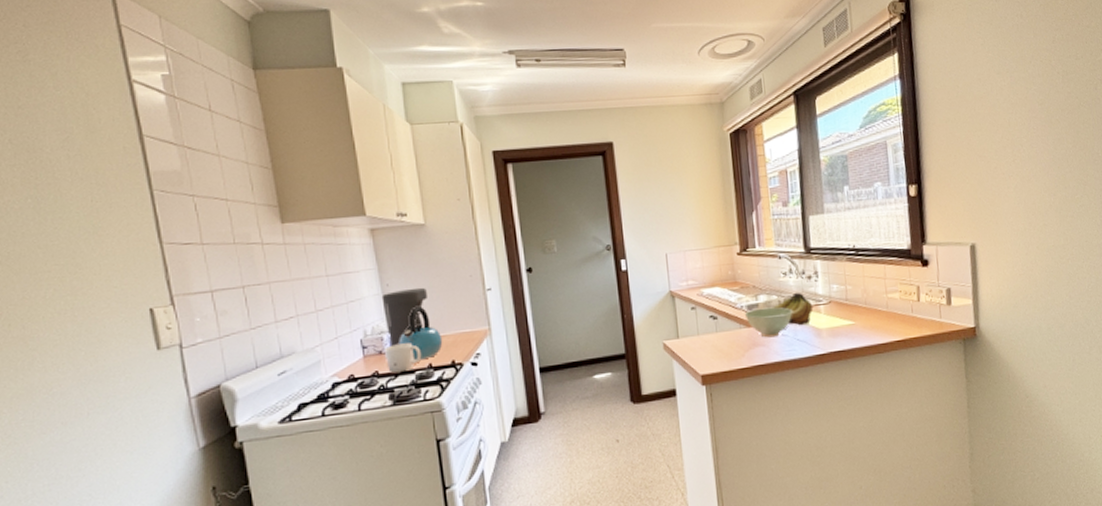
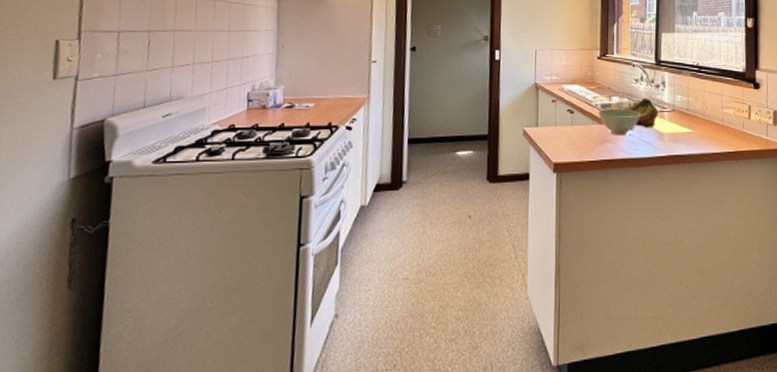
coffee maker: present [381,287,427,346] -> none [274,52,318,103]
mug: present [383,343,422,374] -> none [267,101,302,128]
kettle: present [399,307,443,361] -> none [282,69,324,119]

